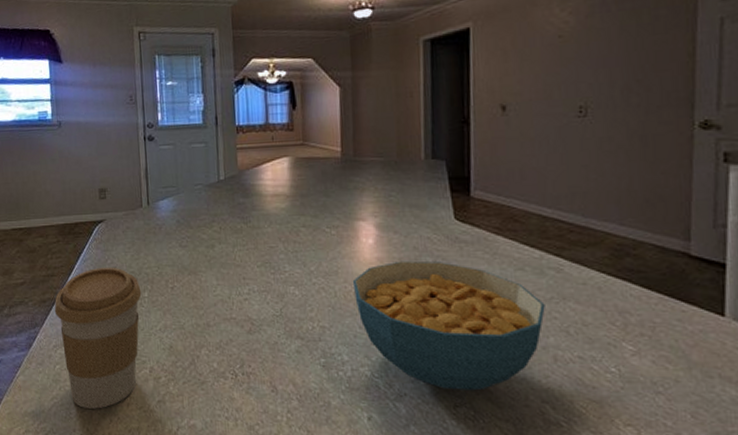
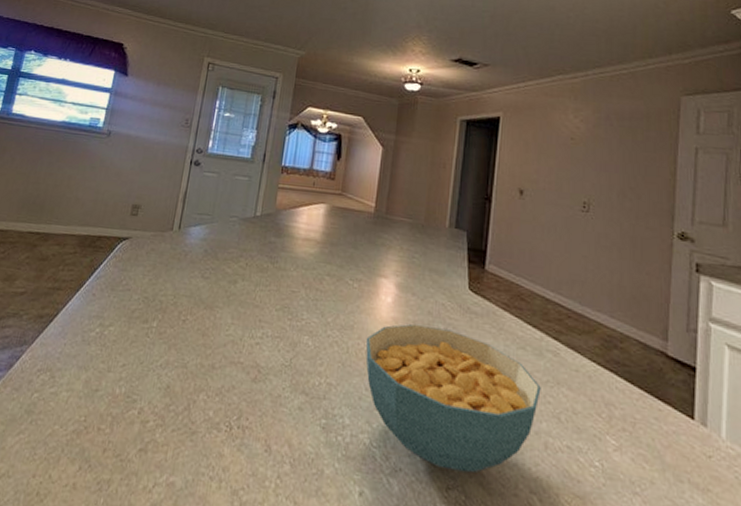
coffee cup: present [54,267,142,409] -> none [41,287,151,452]

